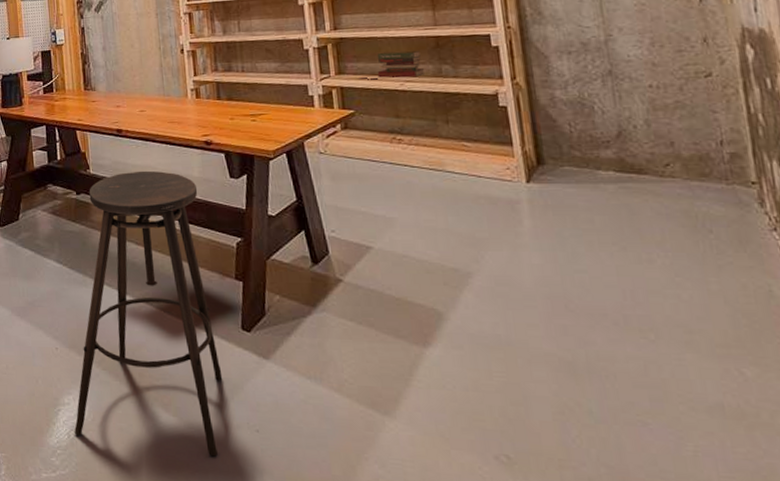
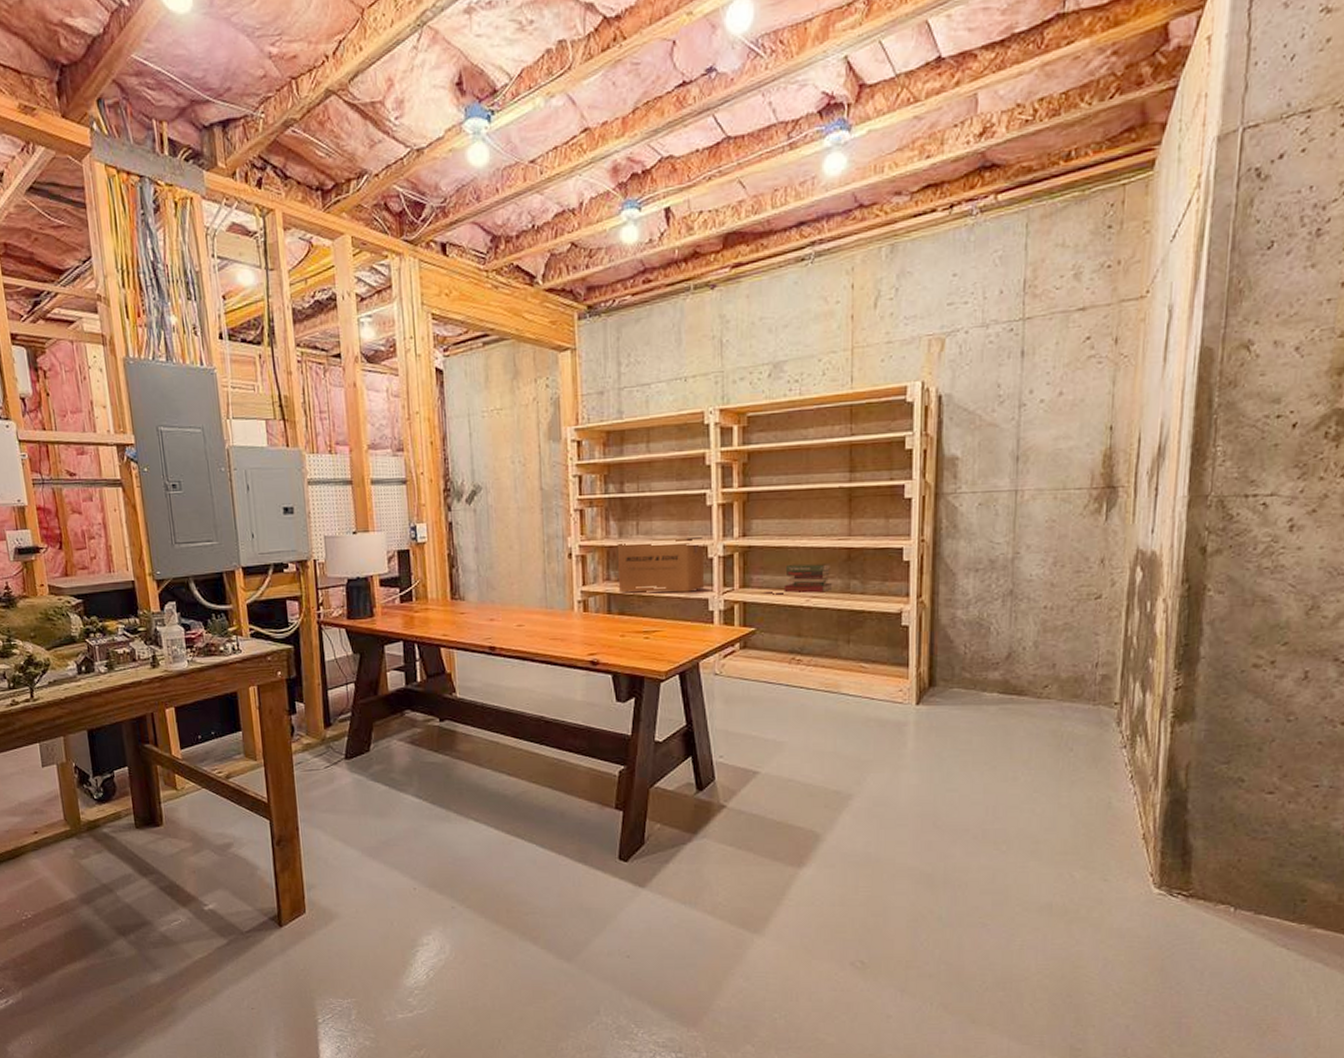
stool: present [74,170,223,457] -> none [434,694,596,984]
box: none [221,32,302,82] -> present [616,537,704,593]

